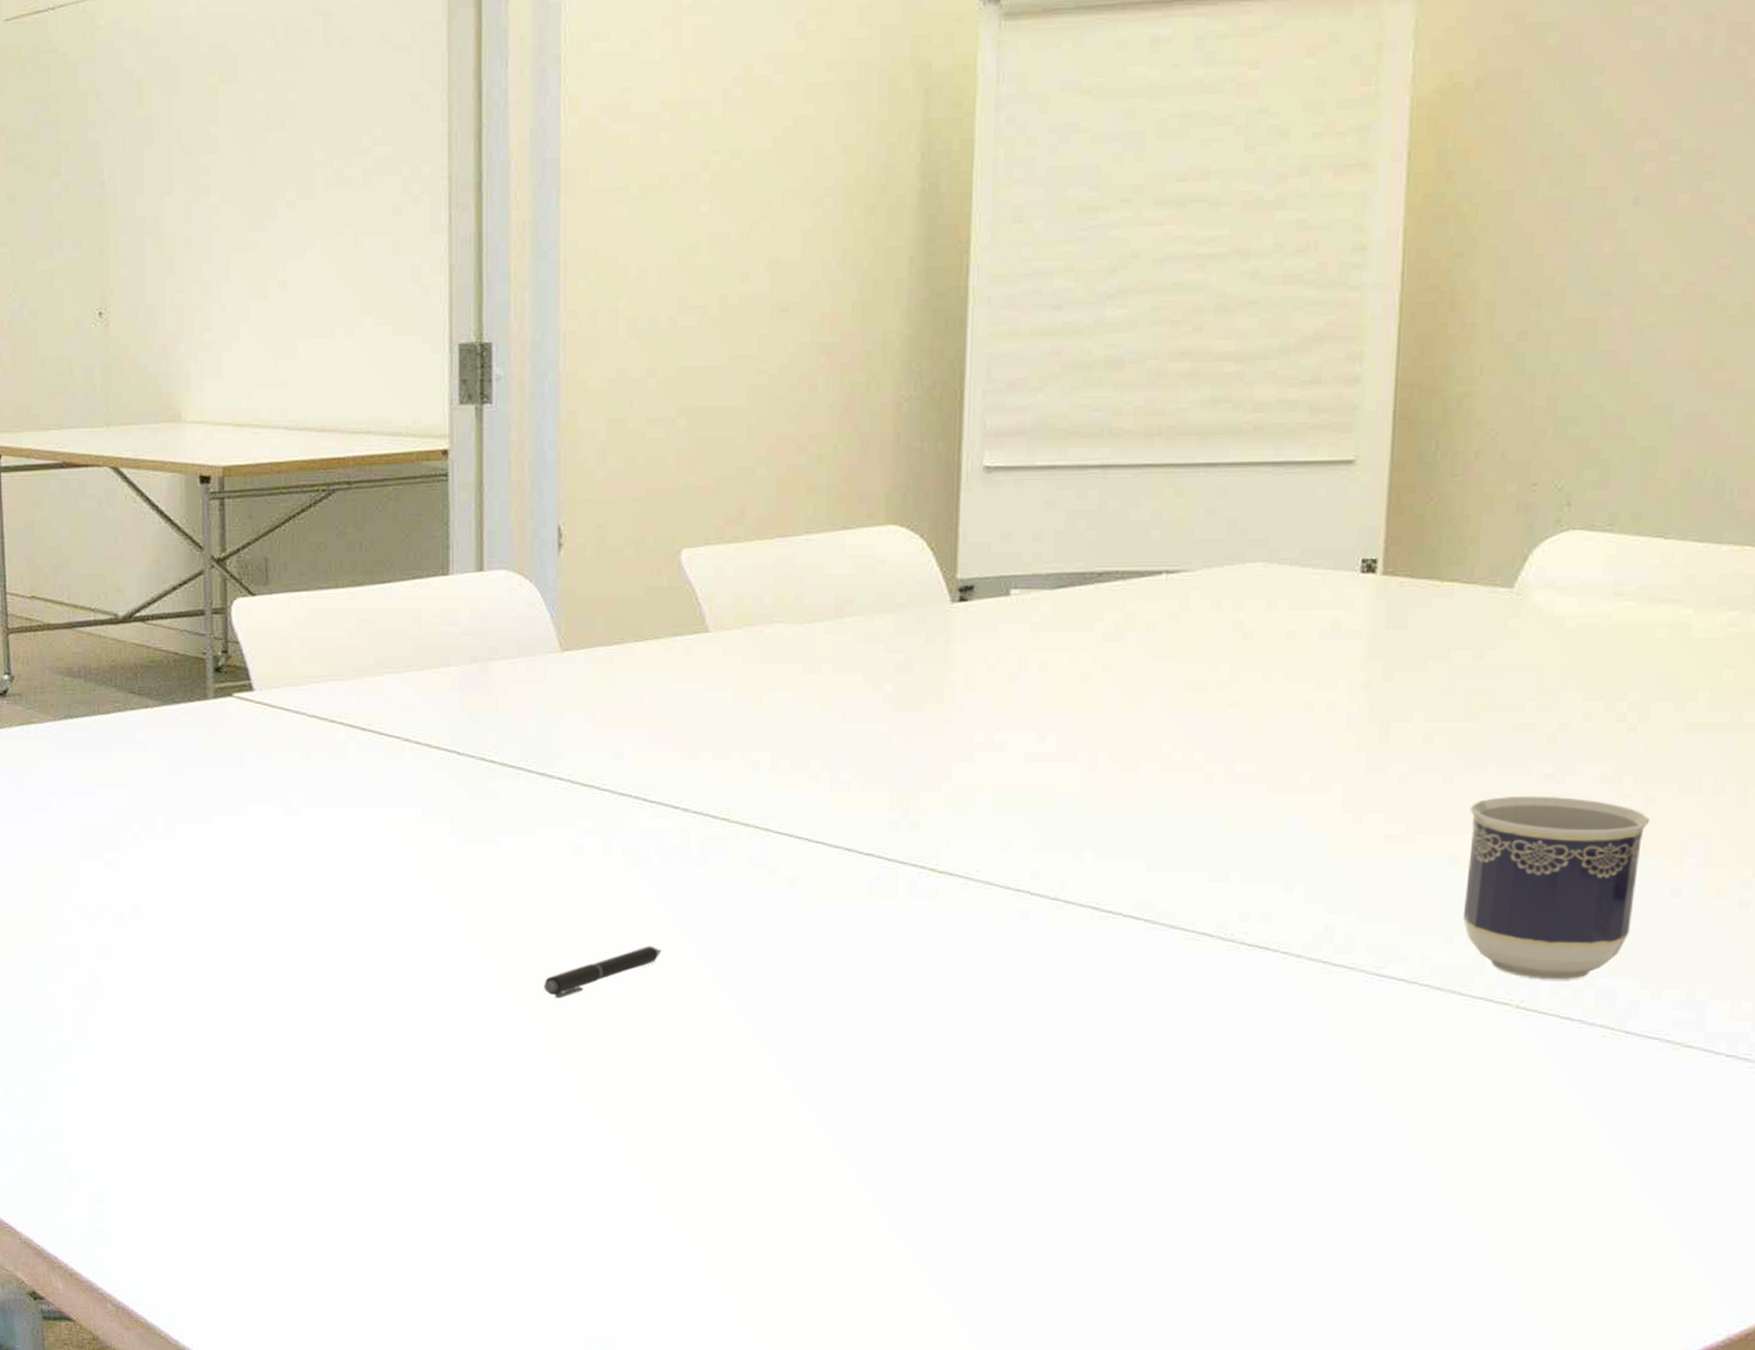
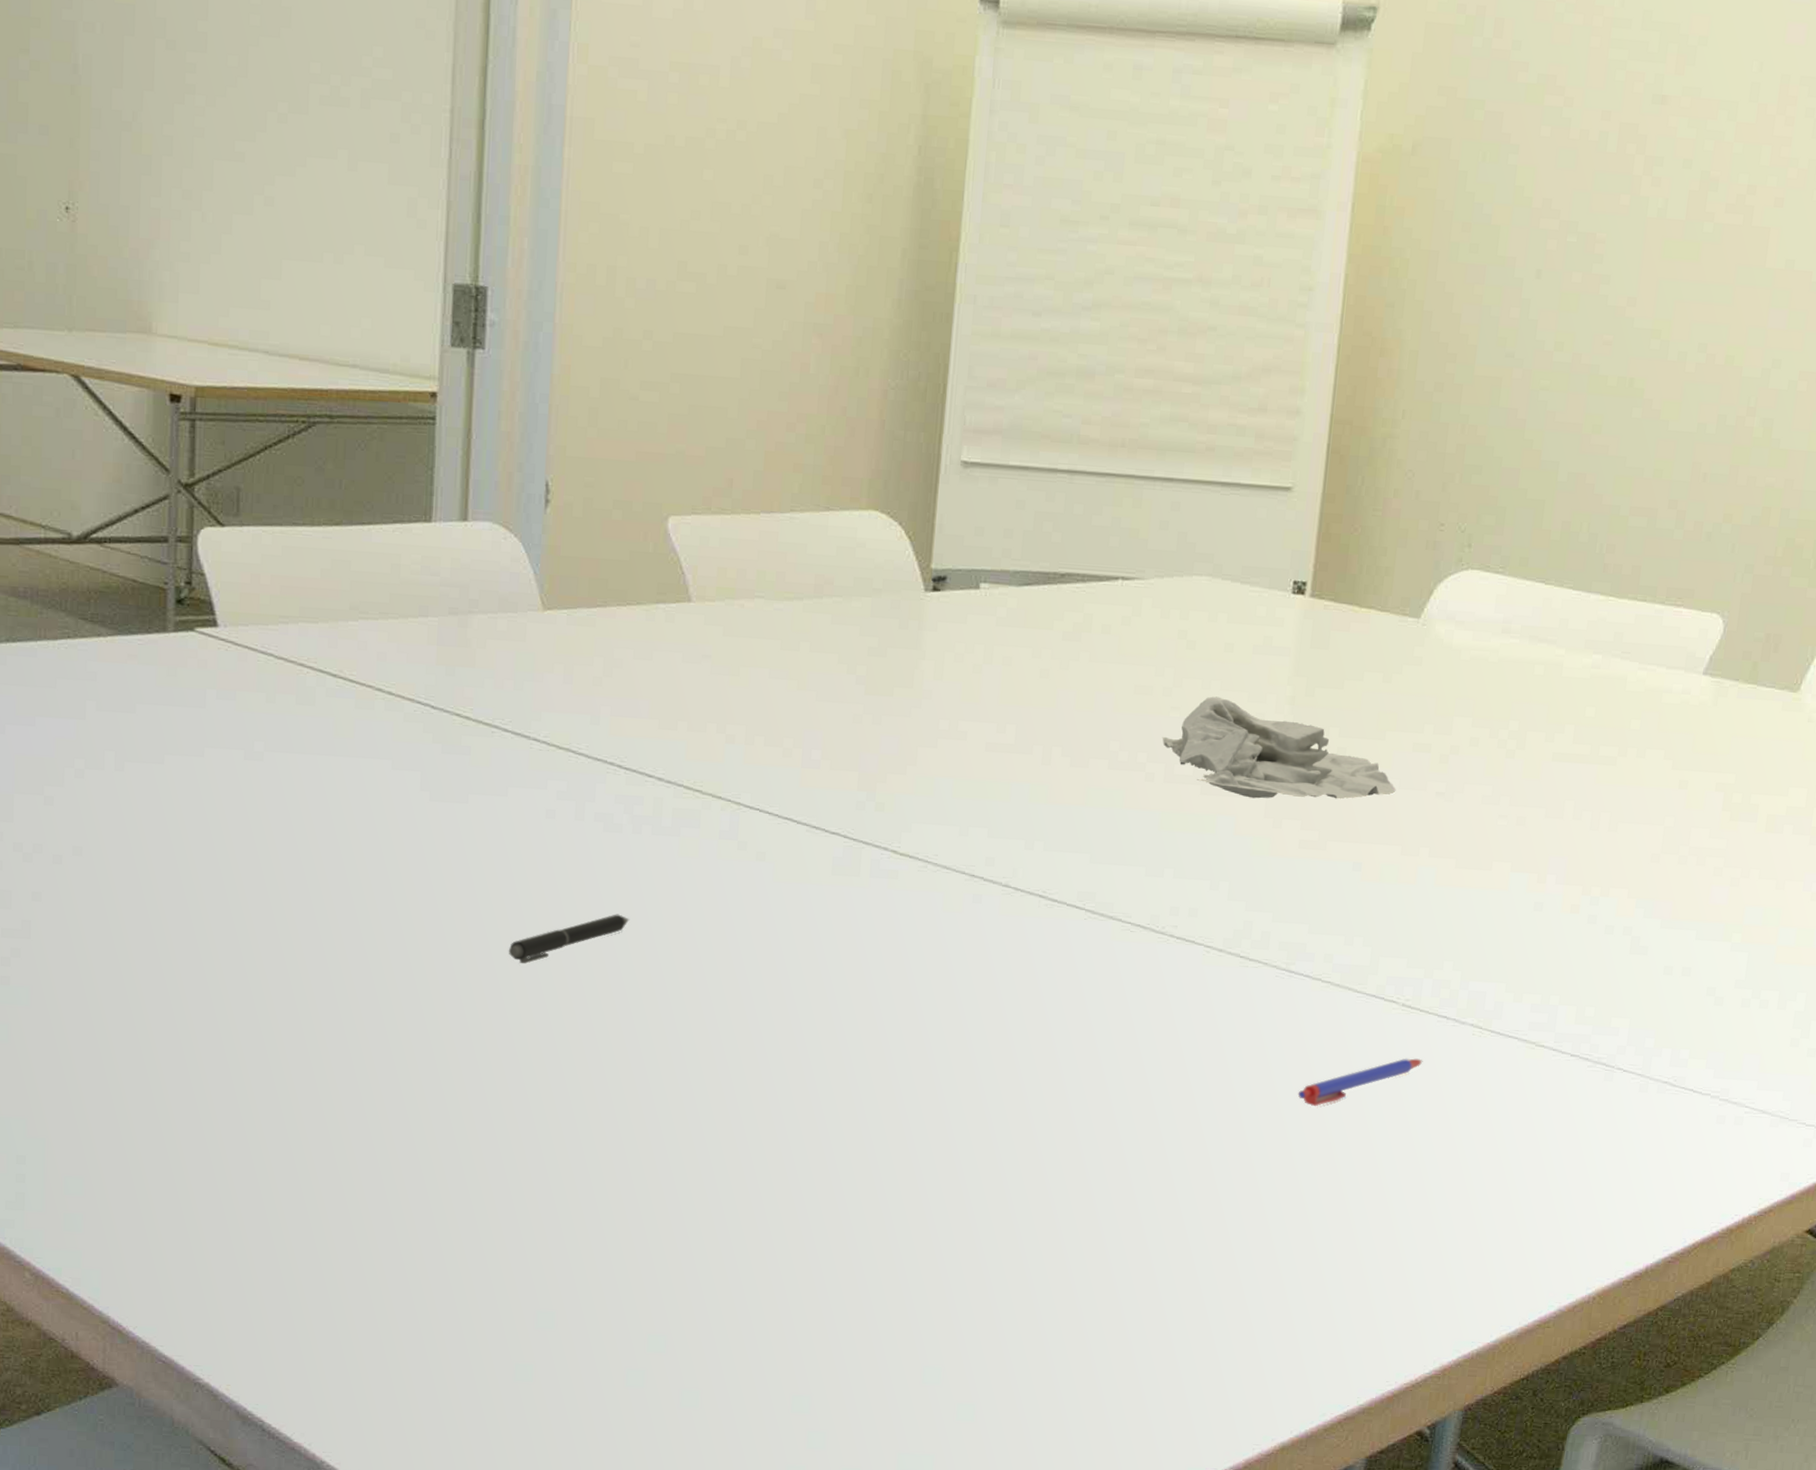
tissue: none [1220,688,1496,793] -> present [1162,696,1396,800]
pen: none [1397,1064,1545,1120] -> present [1297,1058,1423,1107]
cup: present [1462,796,1649,980] -> none [1362,810,1520,982]

